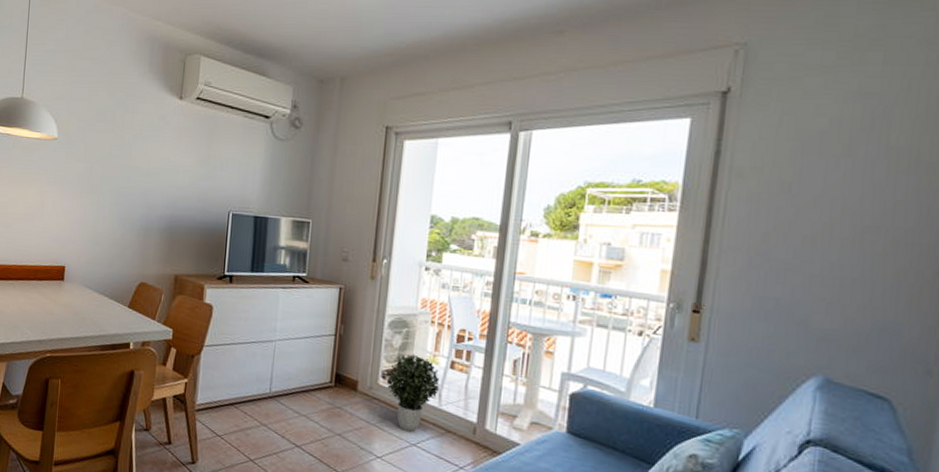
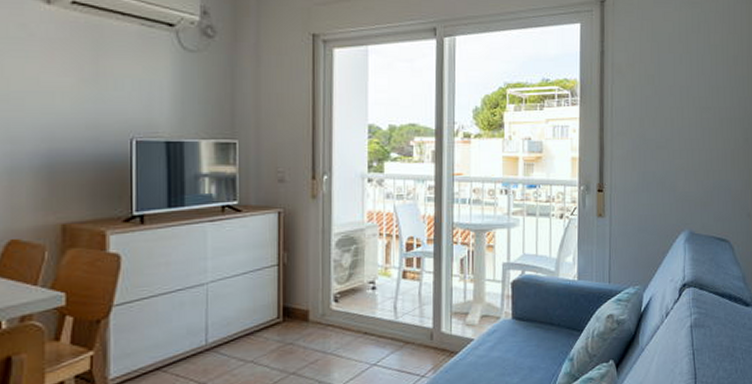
potted plant: present [385,354,440,432] -> none [337,271,395,353]

